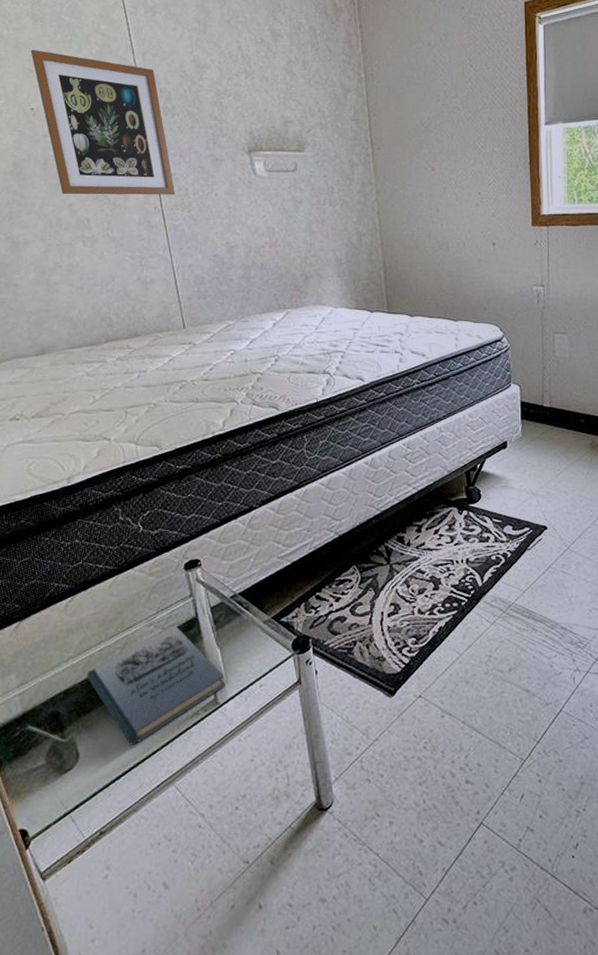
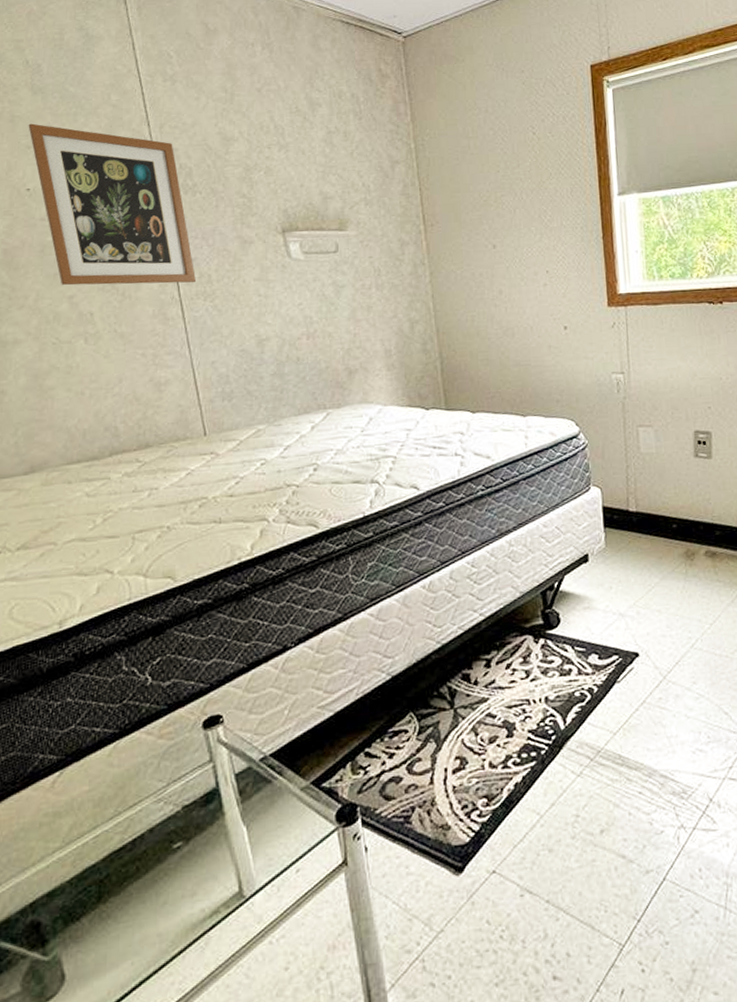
book: present [87,625,226,745] -> none [78,799,254,959]

